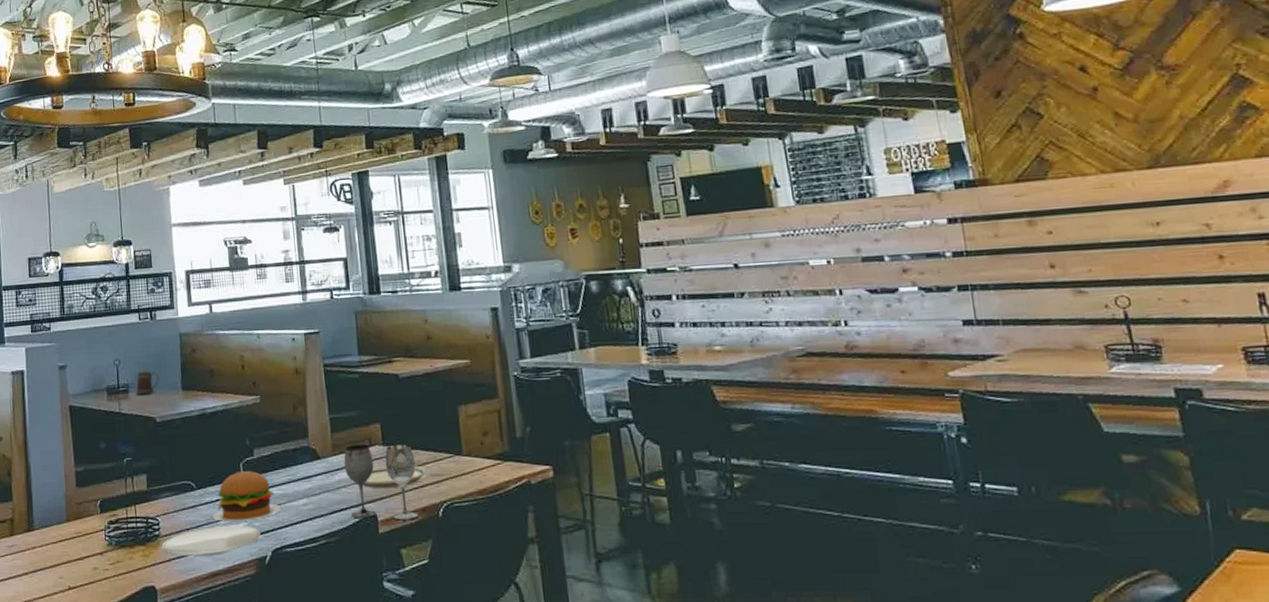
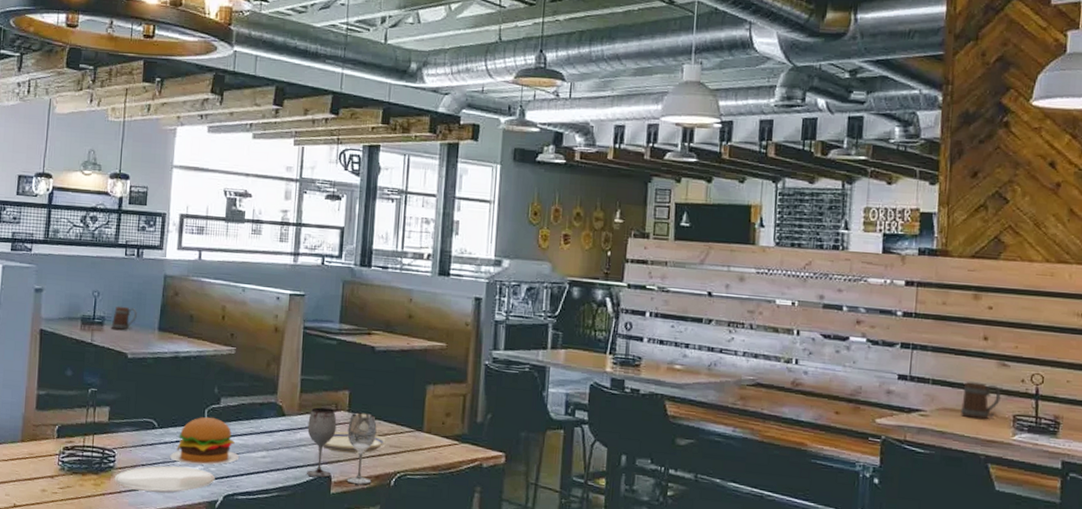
beer mug: none [1040,315,1086,357] -> present [961,381,1001,420]

